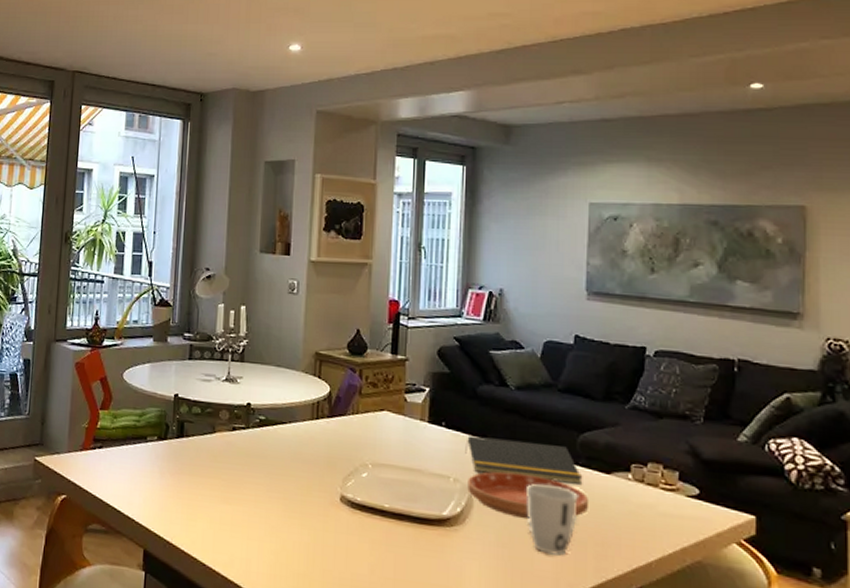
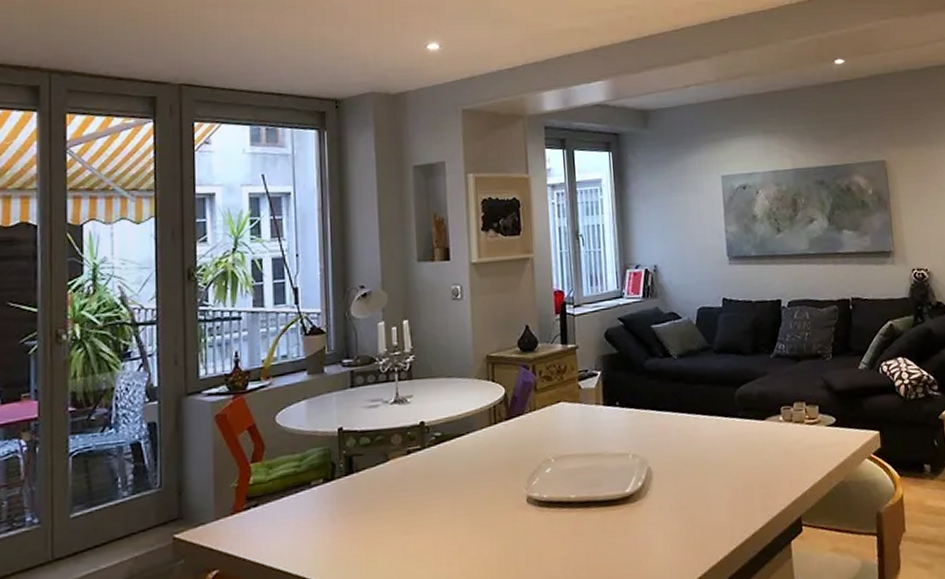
notepad: present [465,436,581,484] -> none [639,403,743,444]
saucer: present [467,471,590,520] -> none [645,435,751,479]
cup: present [526,483,578,556] -> none [697,440,742,507]

